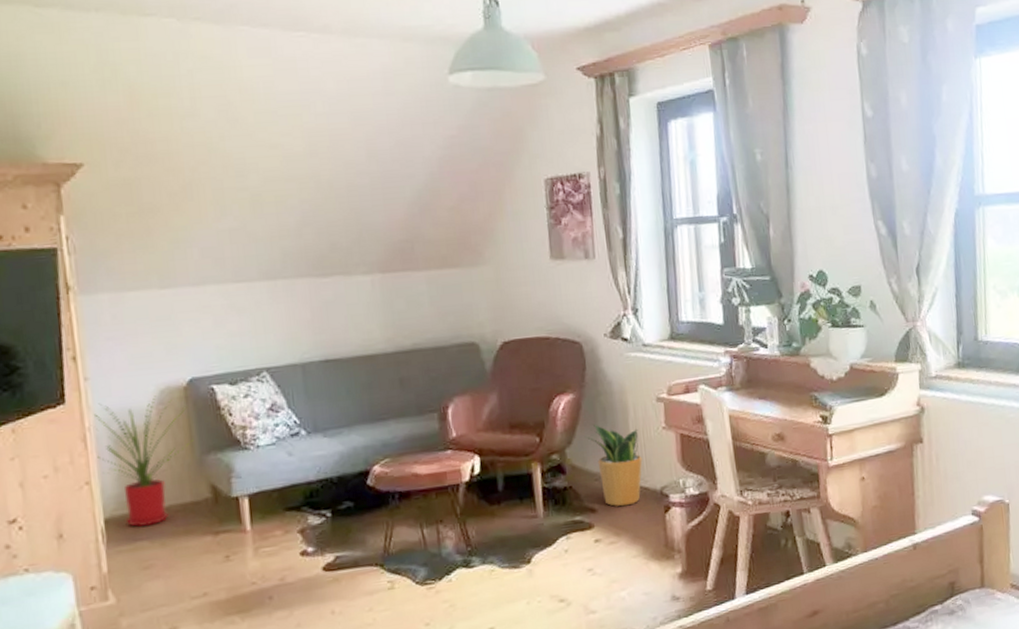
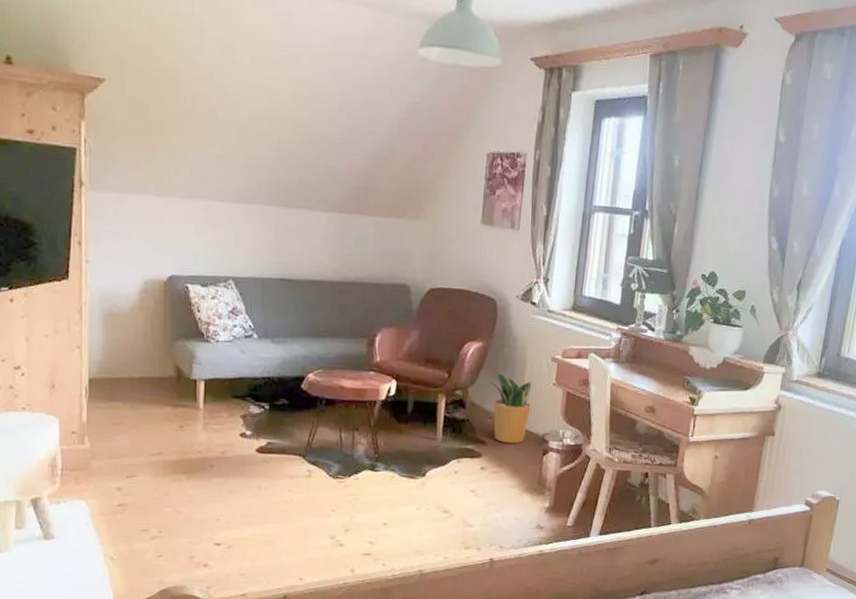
house plant: present [94,396,194,527] -> none [89,283,167,391]

